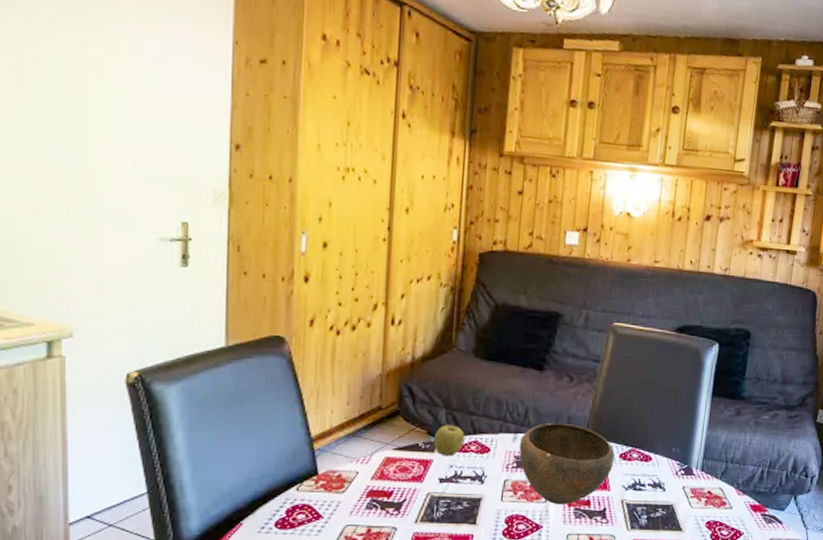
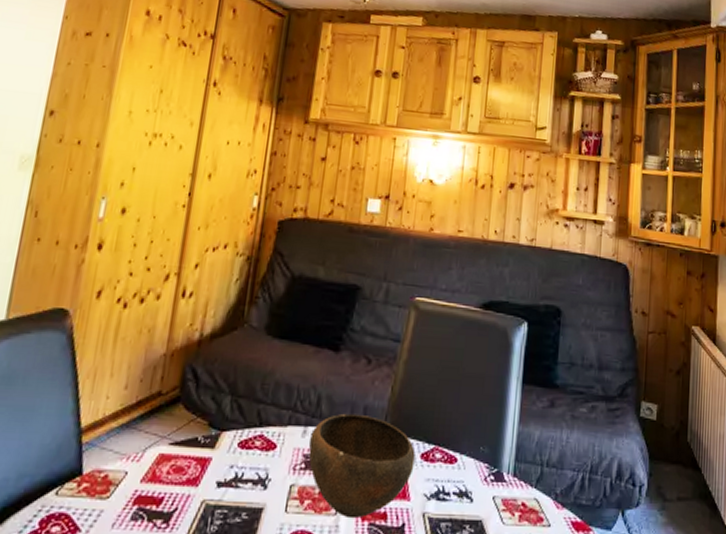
apple: present [433,424,465,457] -> none [214,414,250,454]

